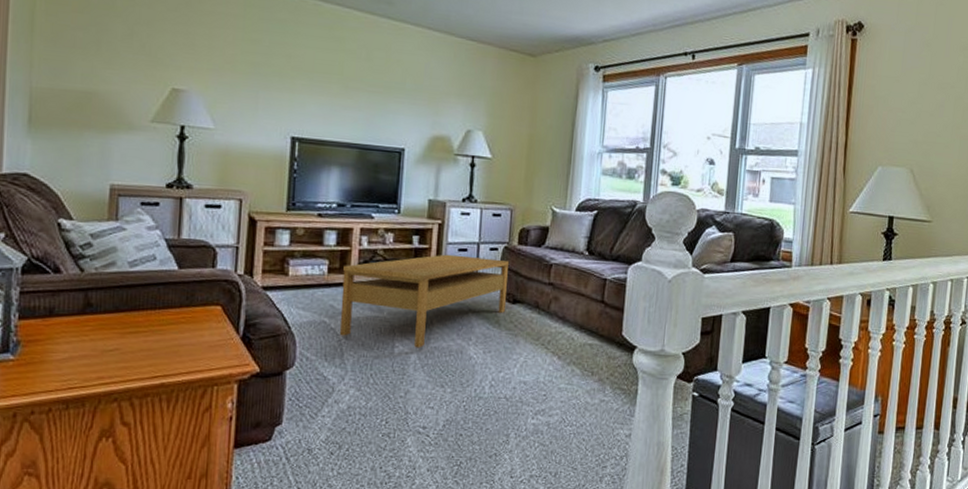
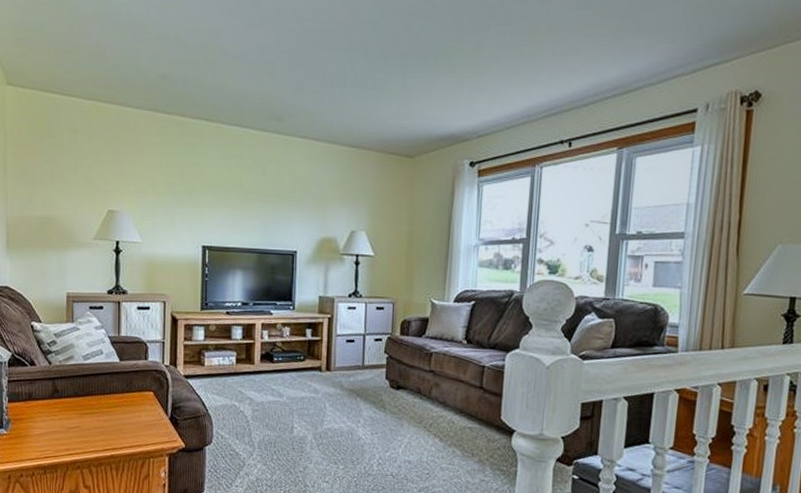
coffee table: present [339,254,510,348] -> none [247,345,393,429]

